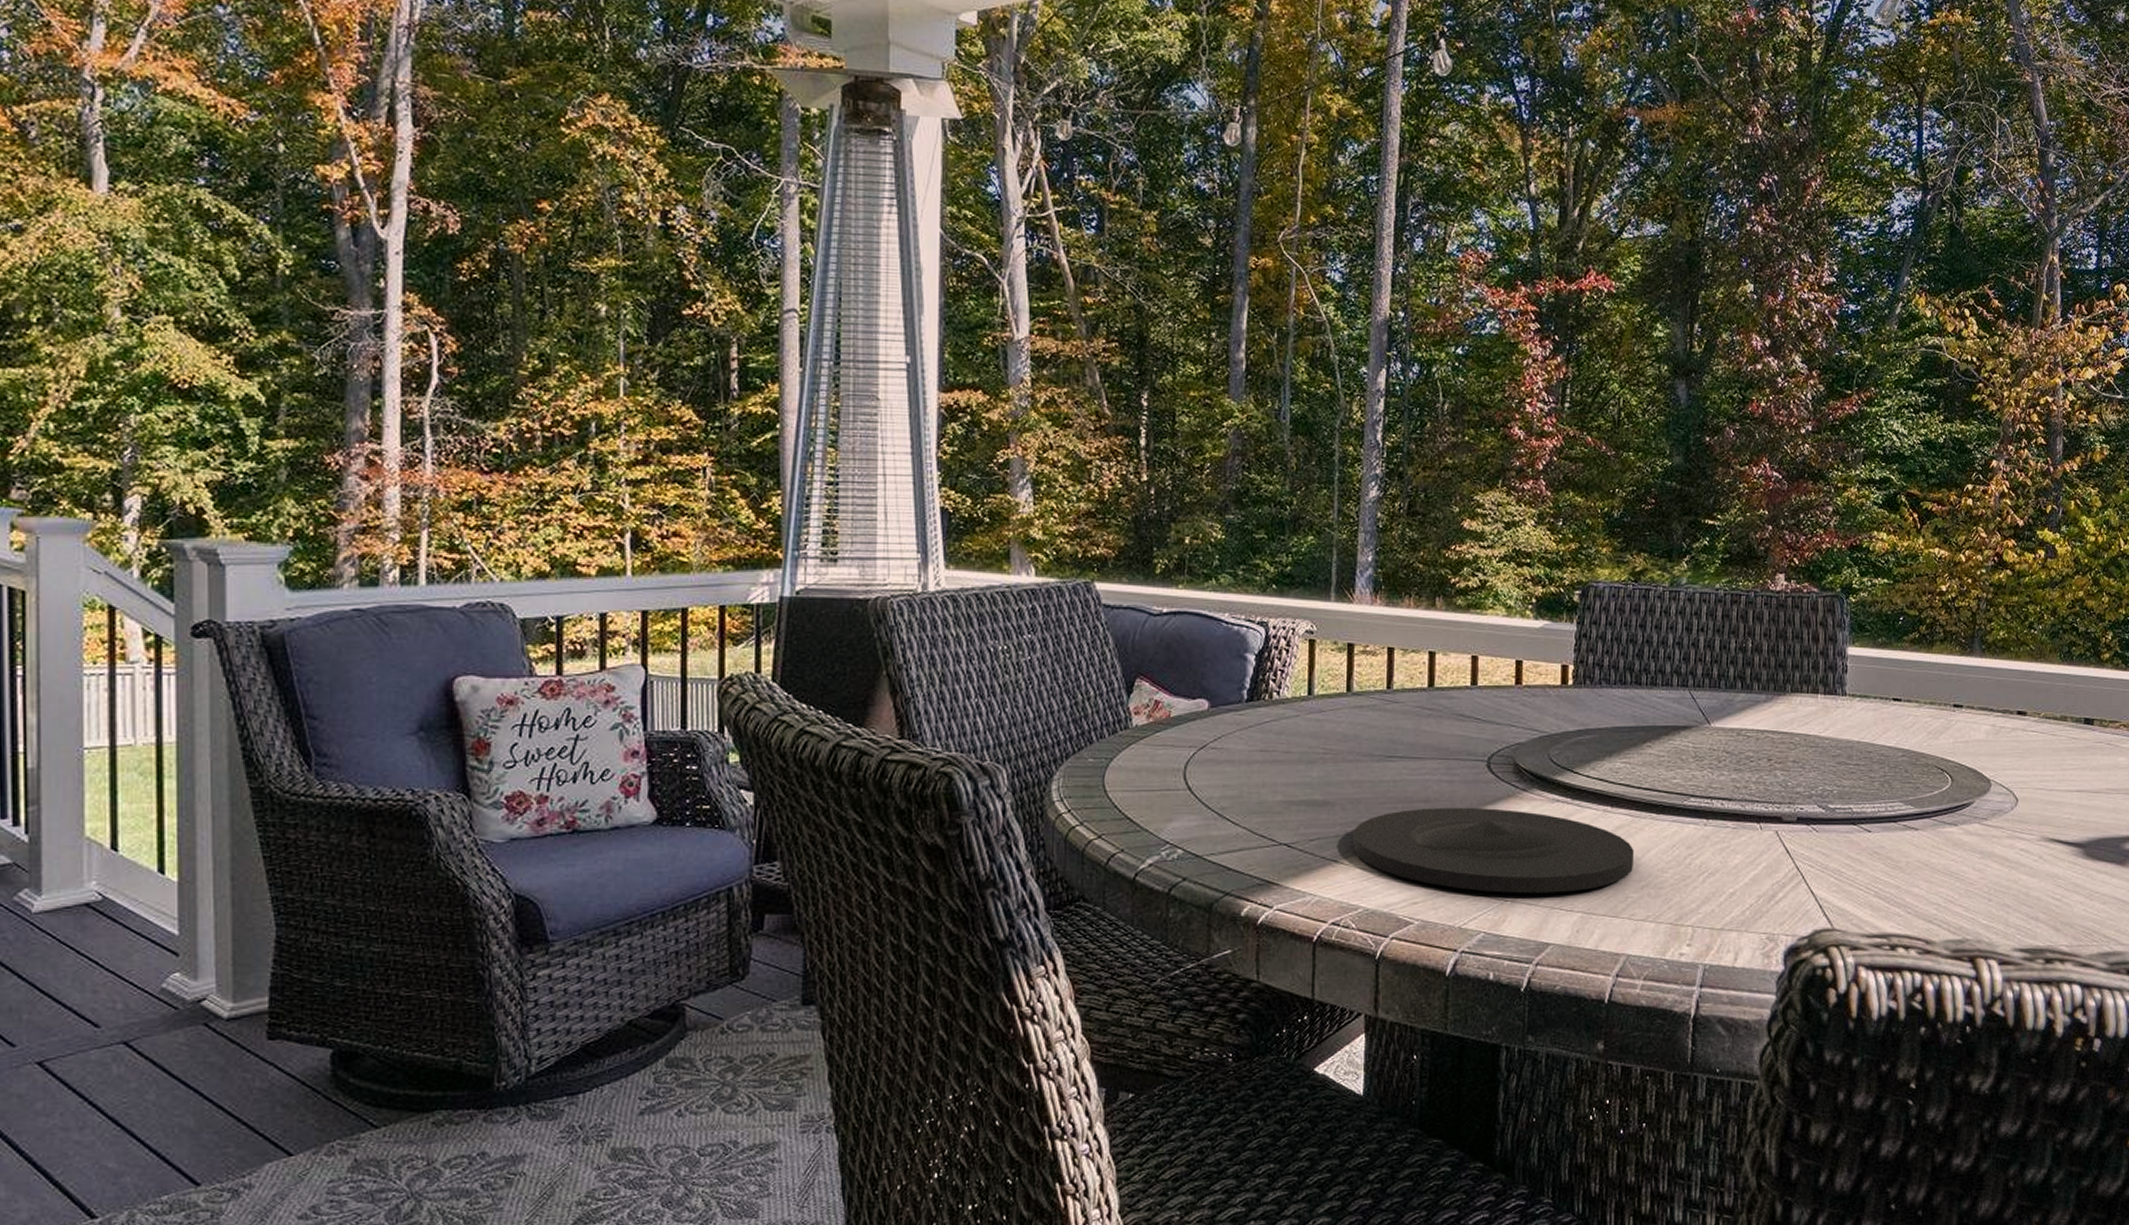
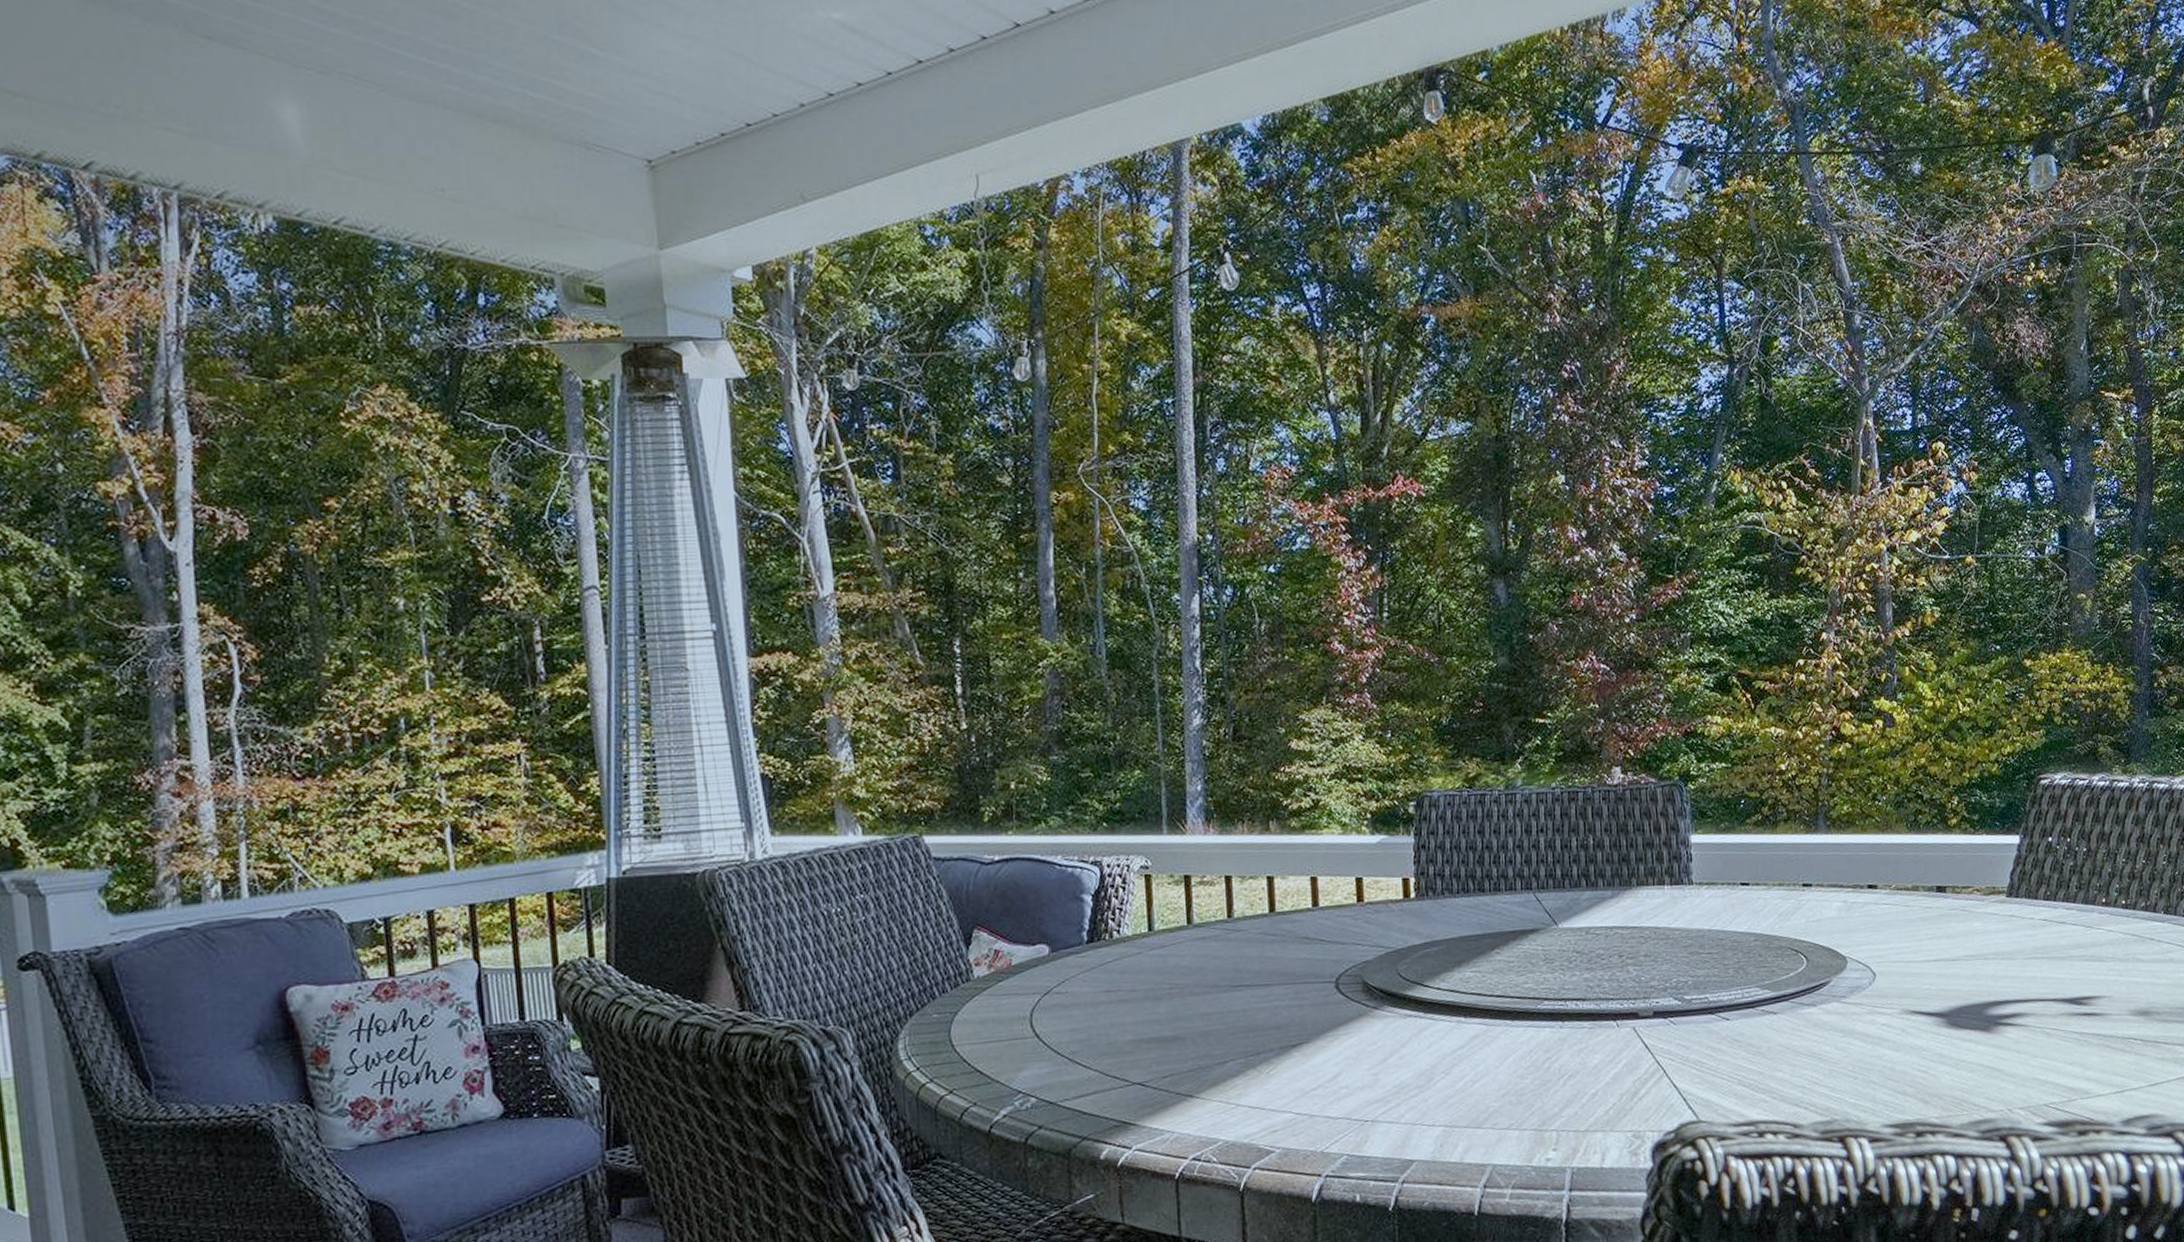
plate: present [1353,807,1634,894] -> none [1206,1029,1492,1114]

